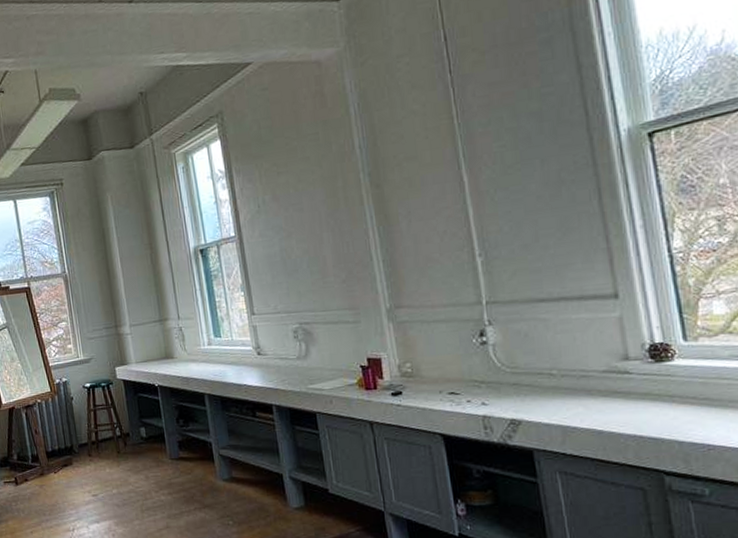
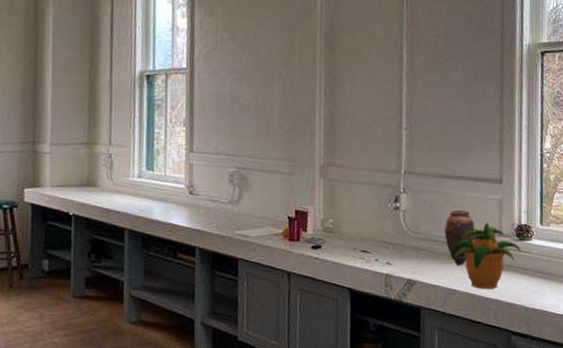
ceramic pot: none [548,335,591,400] -> present [444,209,475,266]
potted plant: none [562,345,660,424] -> present [451,222,521,289]

